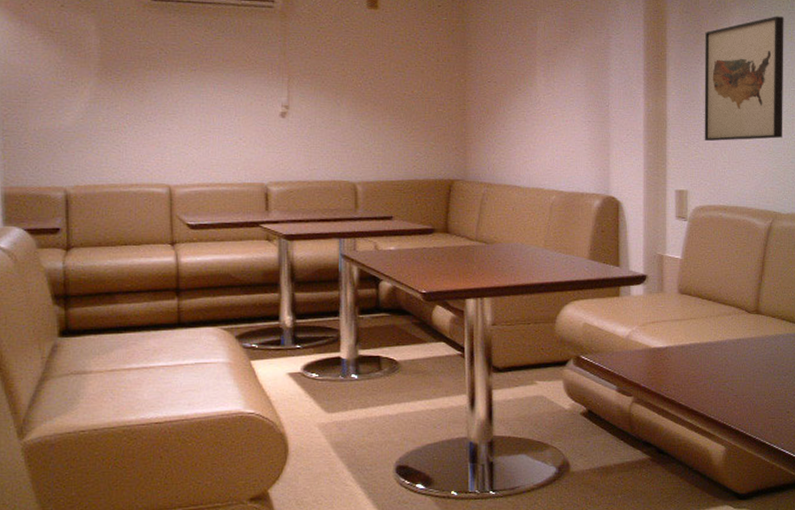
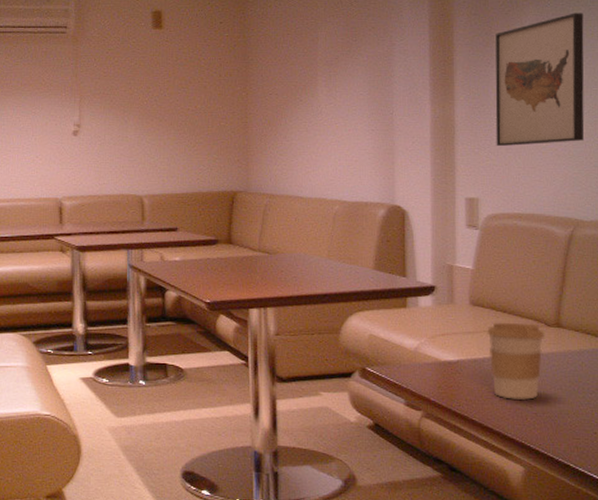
coffee cup: none [693,309,746,383] -> present [487,322,546,400]

